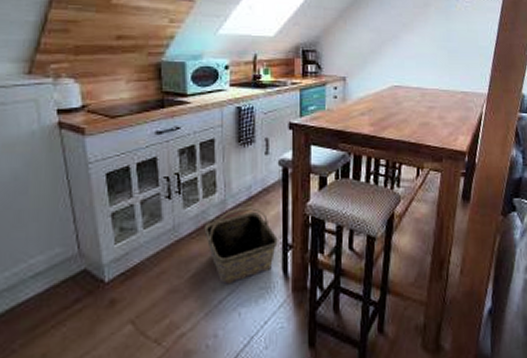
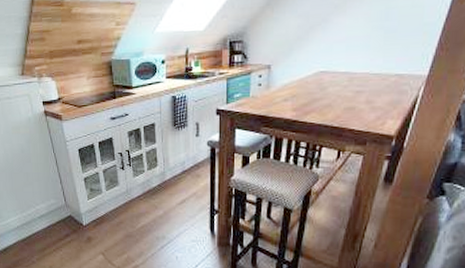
basket: present [204,206,278,285] -> none [149,178,206,236]

